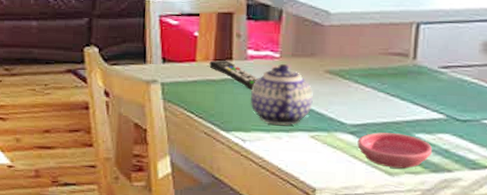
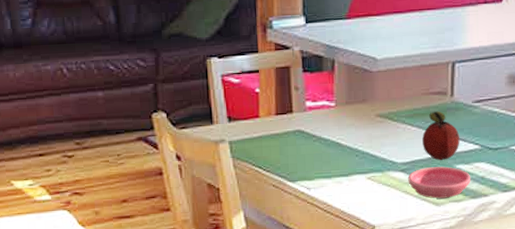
remote control: present [209,59,259,91] -> none [272,113,318,141]
teapot: present [250,64,313,125] -> none [311,112,367,171]
fruit: none [377,73,422,127] -> present [422,111,460,161]

